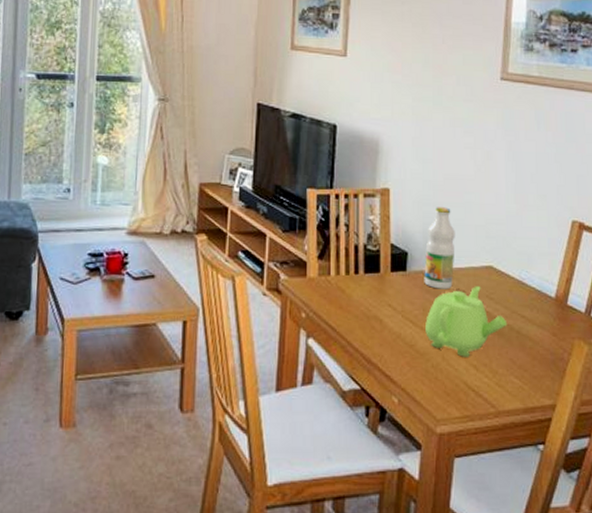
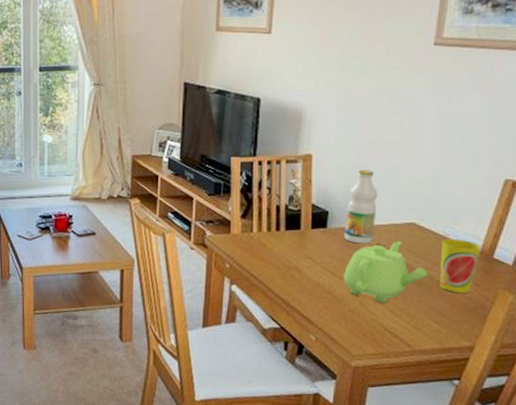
cup: none [518,283,555,344] -> present [439,238,481,293]

